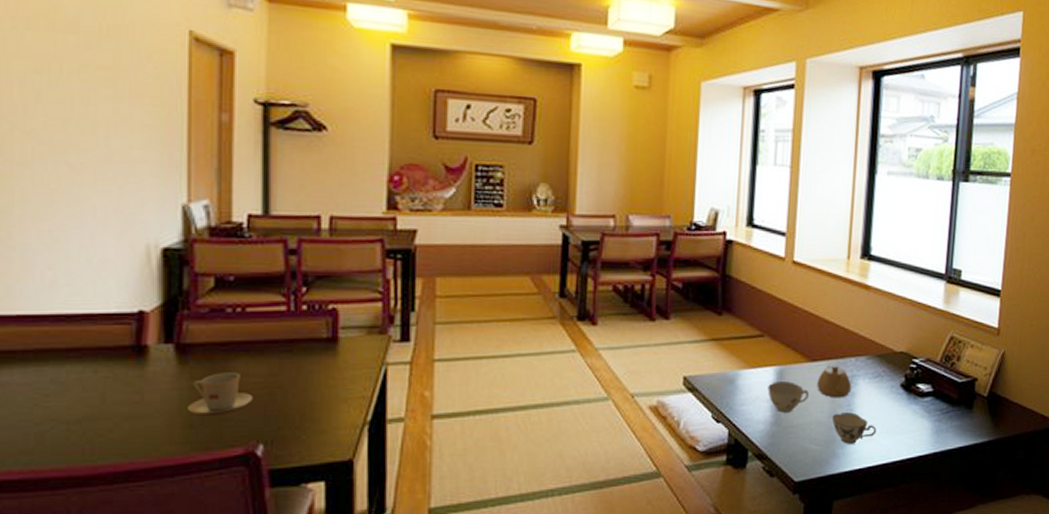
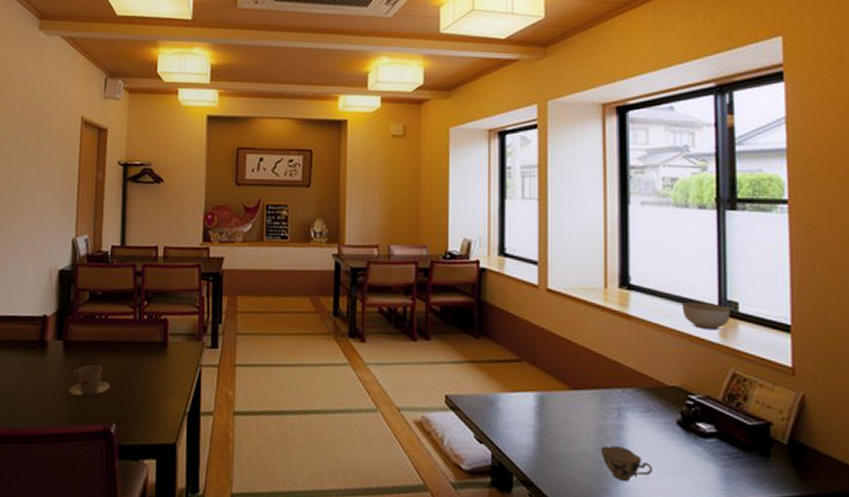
teacup: present [768,381,809,413] -> none [529,407,573,440]
teapot: present [817,365,852,398] -> none [581,394,620,430]
bowl: none [914,270,955,296] -> present [682,301,731,329]

